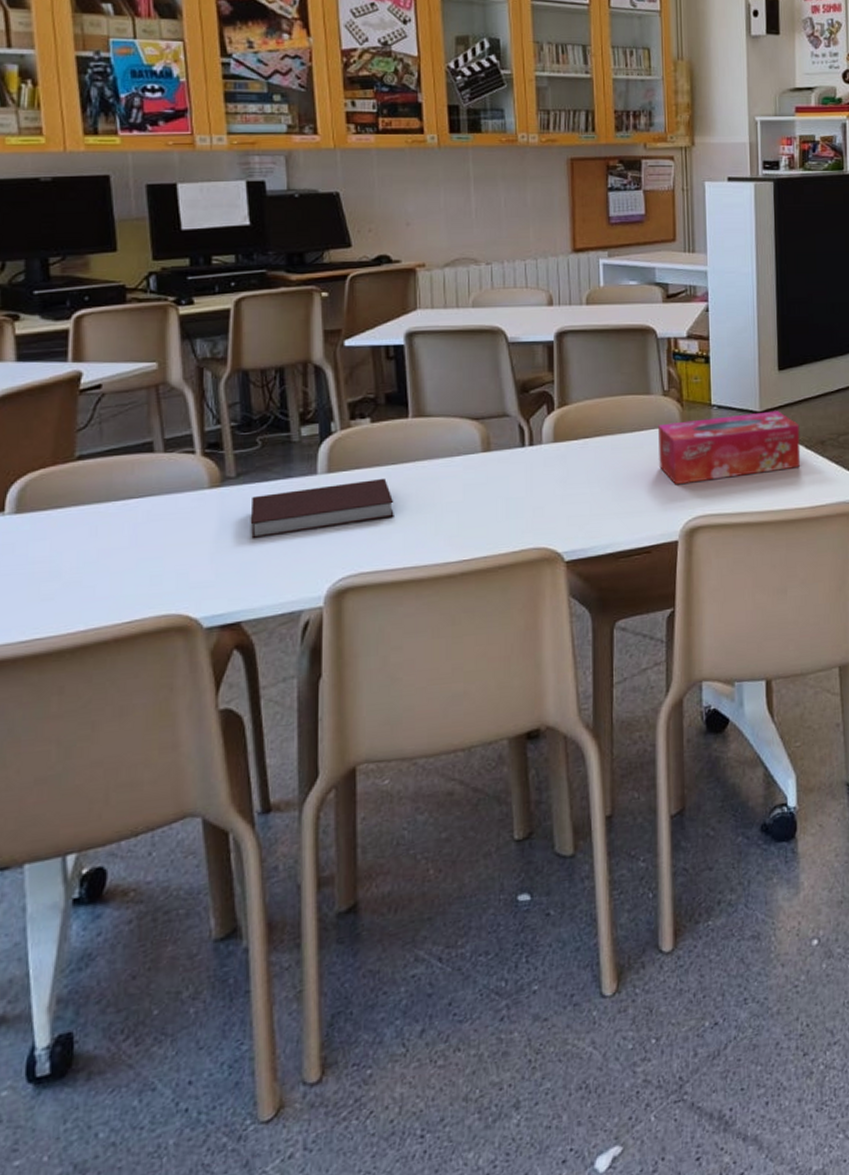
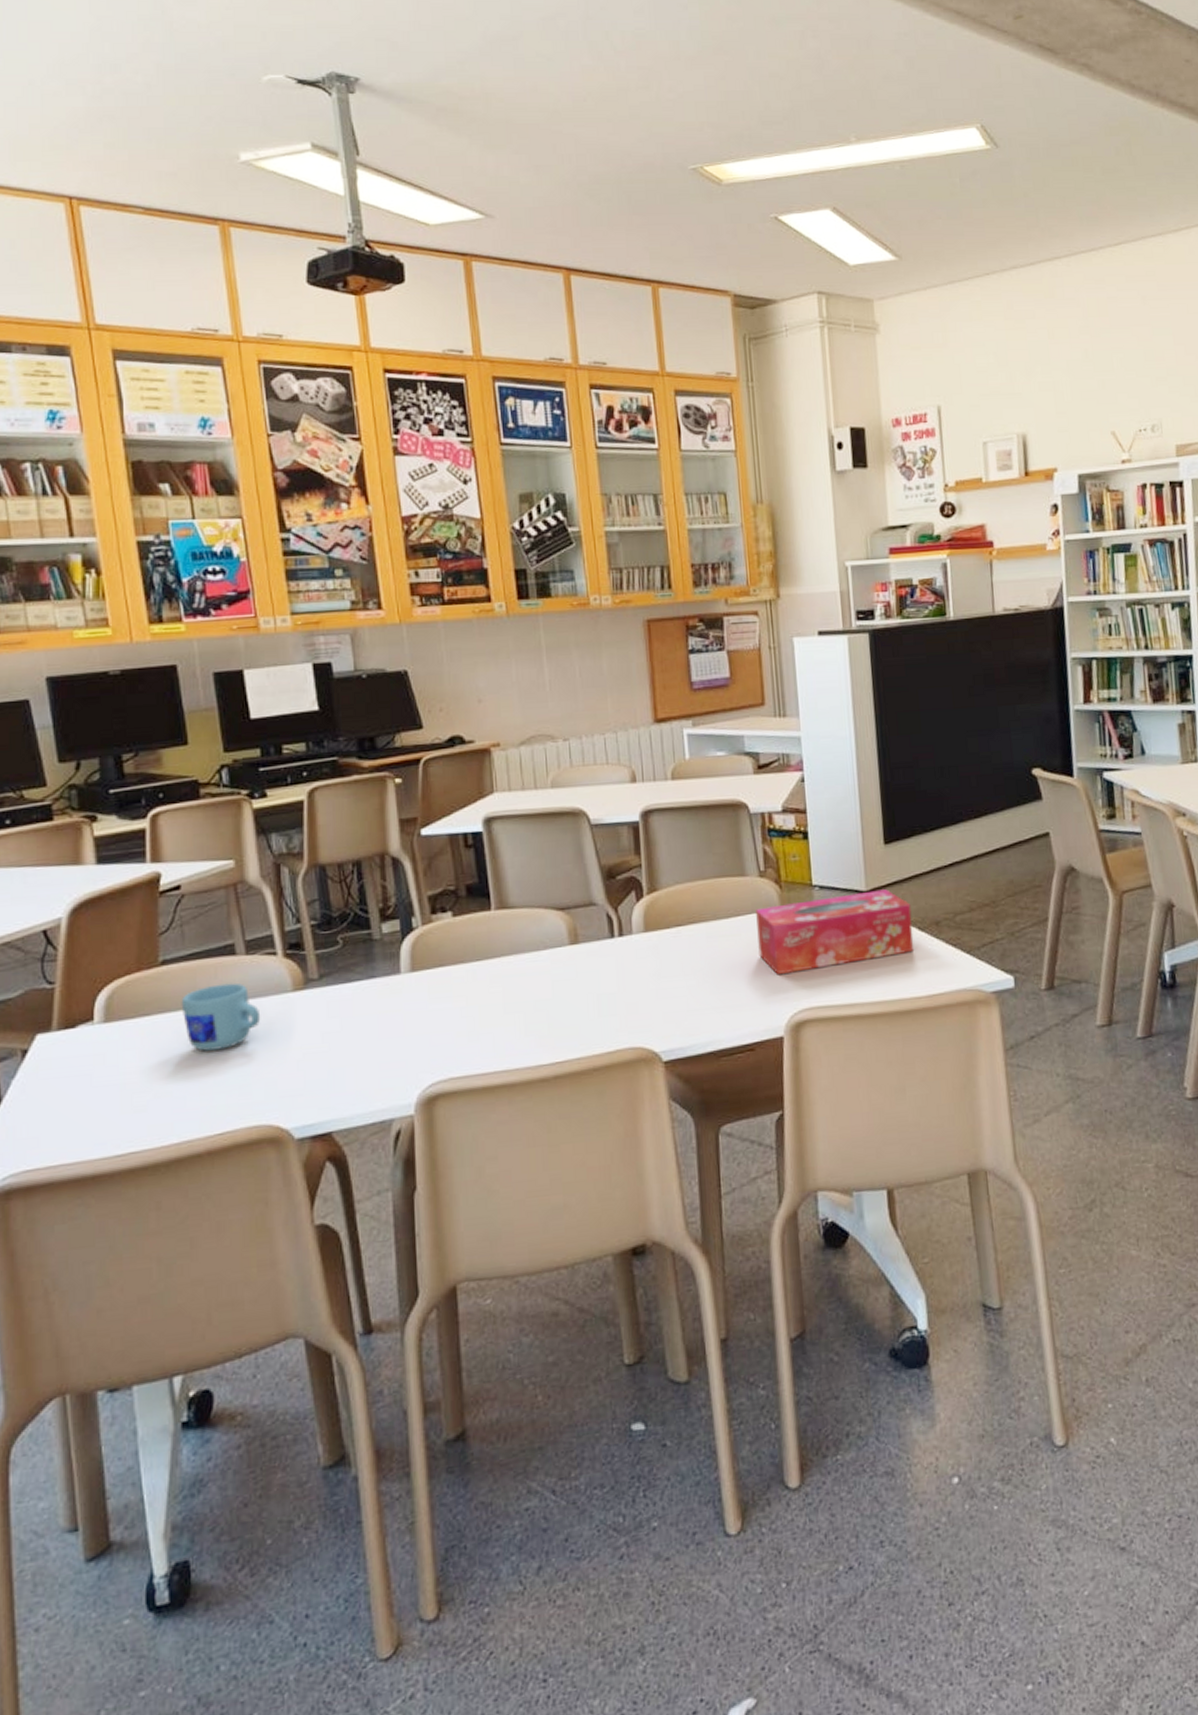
mug: none [95,479,176,544] -> present [181,983,261,1052]
notebook: present [250,478,394,539] -> none [335,975,482,1044]

